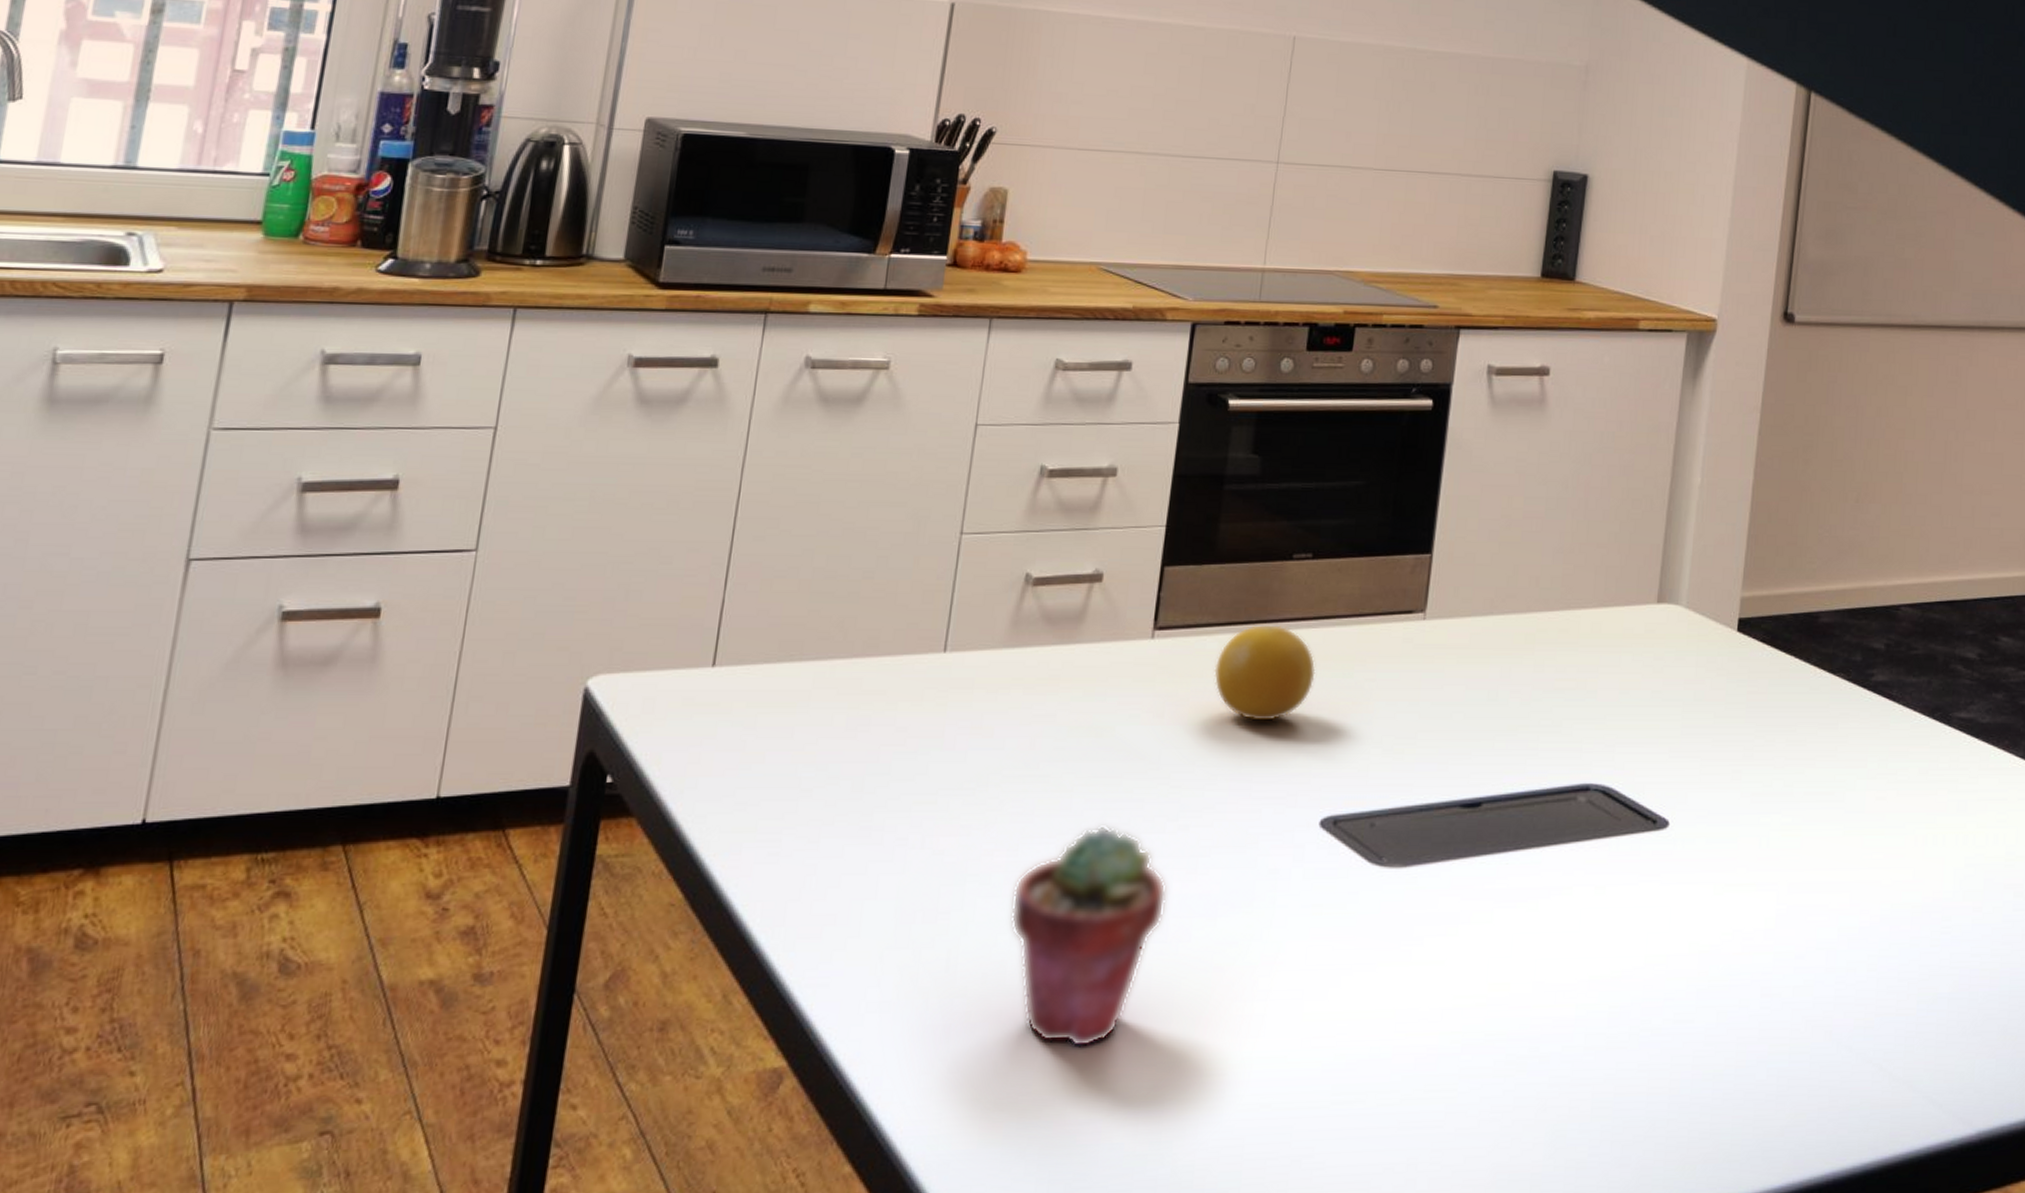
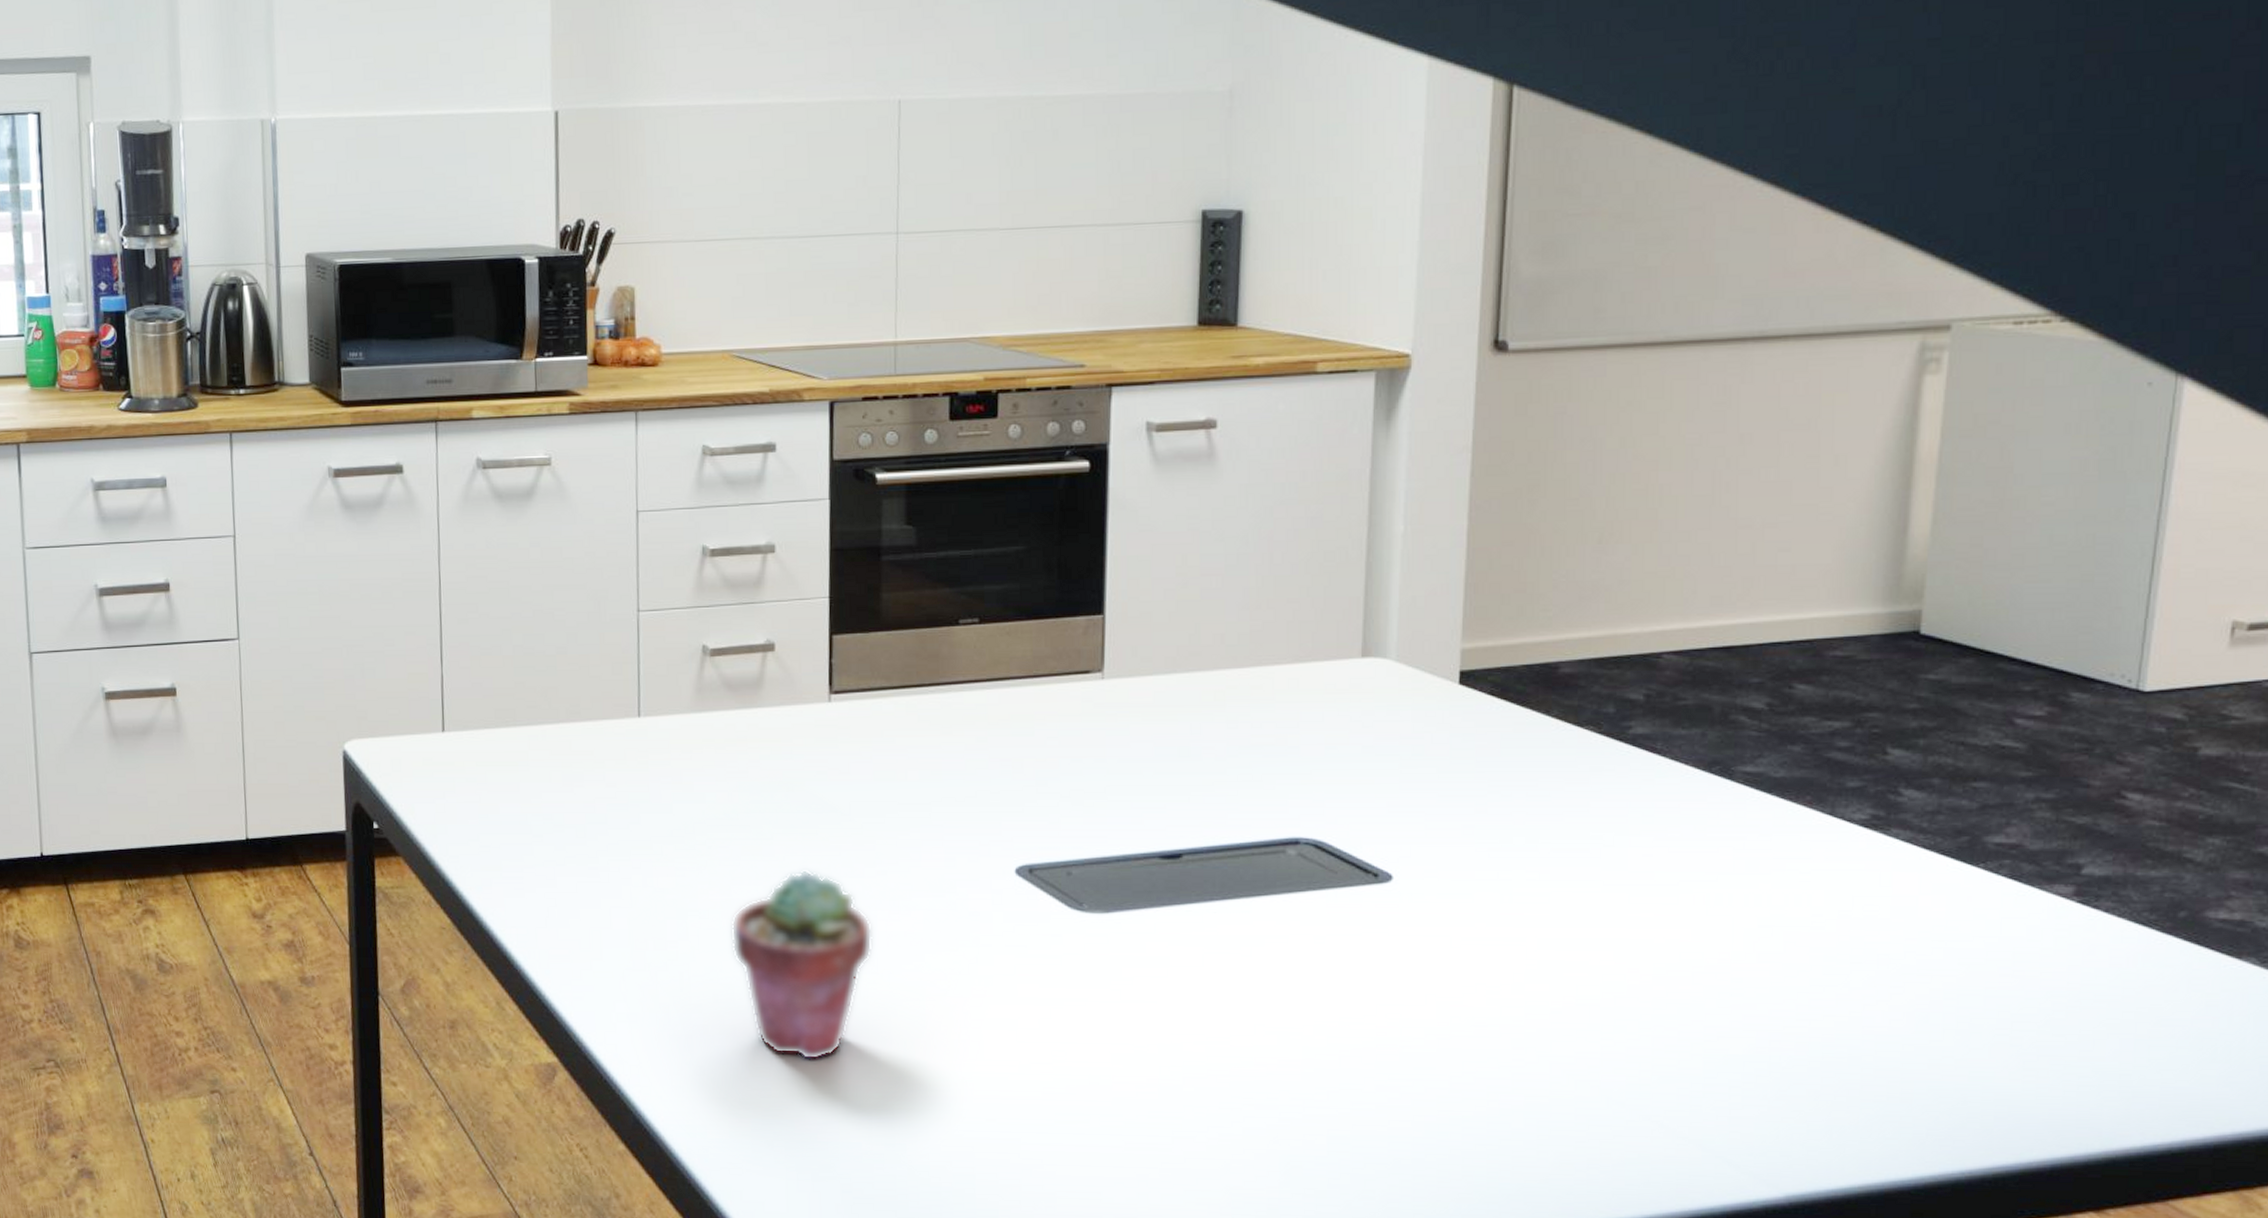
fruit: present [1214,625,1316,721] -> none [893,687,995,777]

